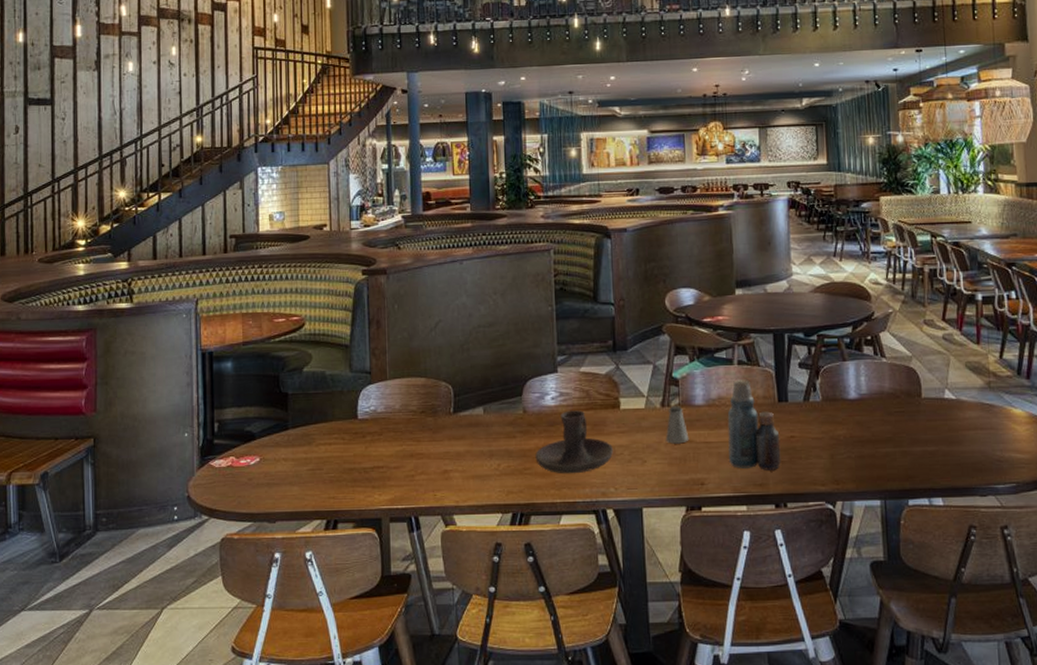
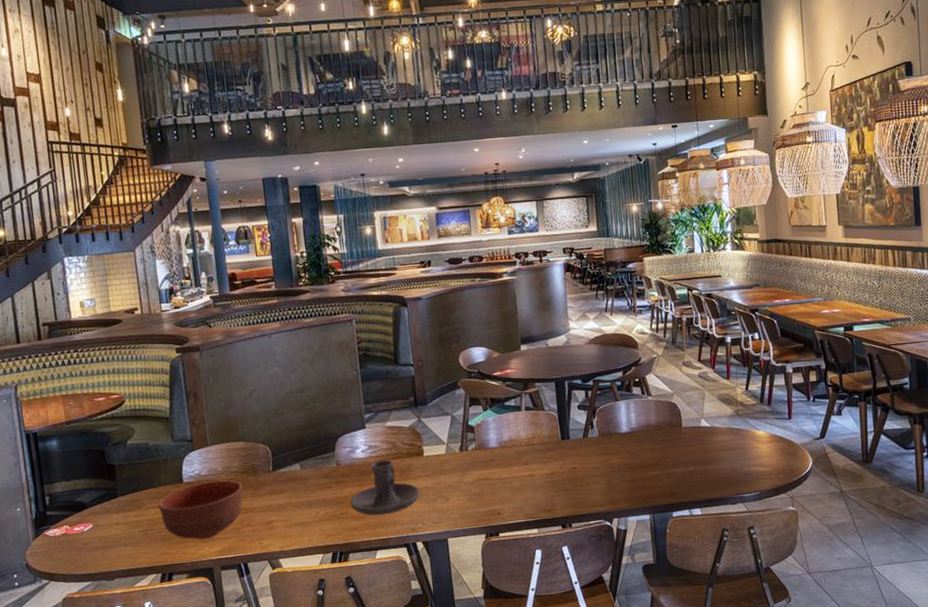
bowl: none [329,419,420,485] -> present [158,480,243,540]
saltshaker: present [665,406,689,444] -> none [465,449,486,482]
bottle: present [727,379,781,470] -> none [518,422,566,498]

